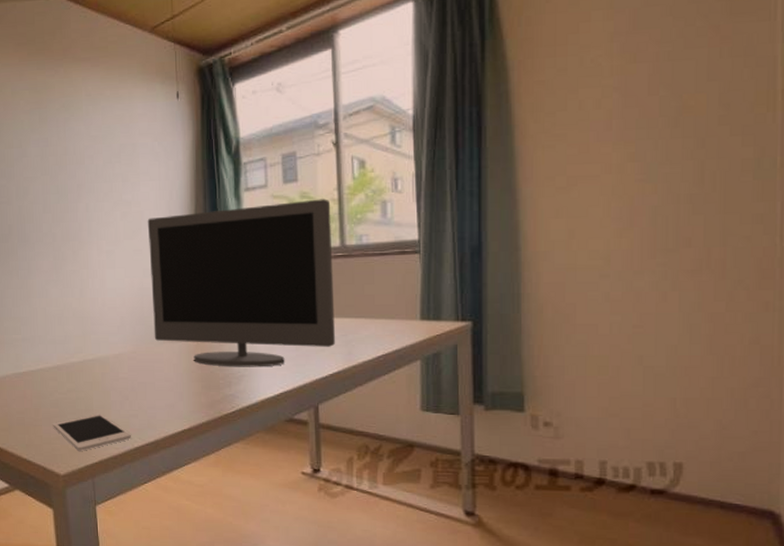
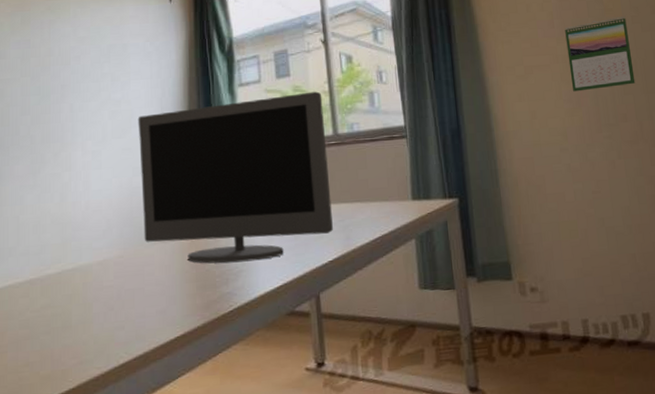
cell phone: present [53,414,132,451] -> none [21,330,117,377]
calendar: none [624,115,711,209] -> present [565,16,636,92]

